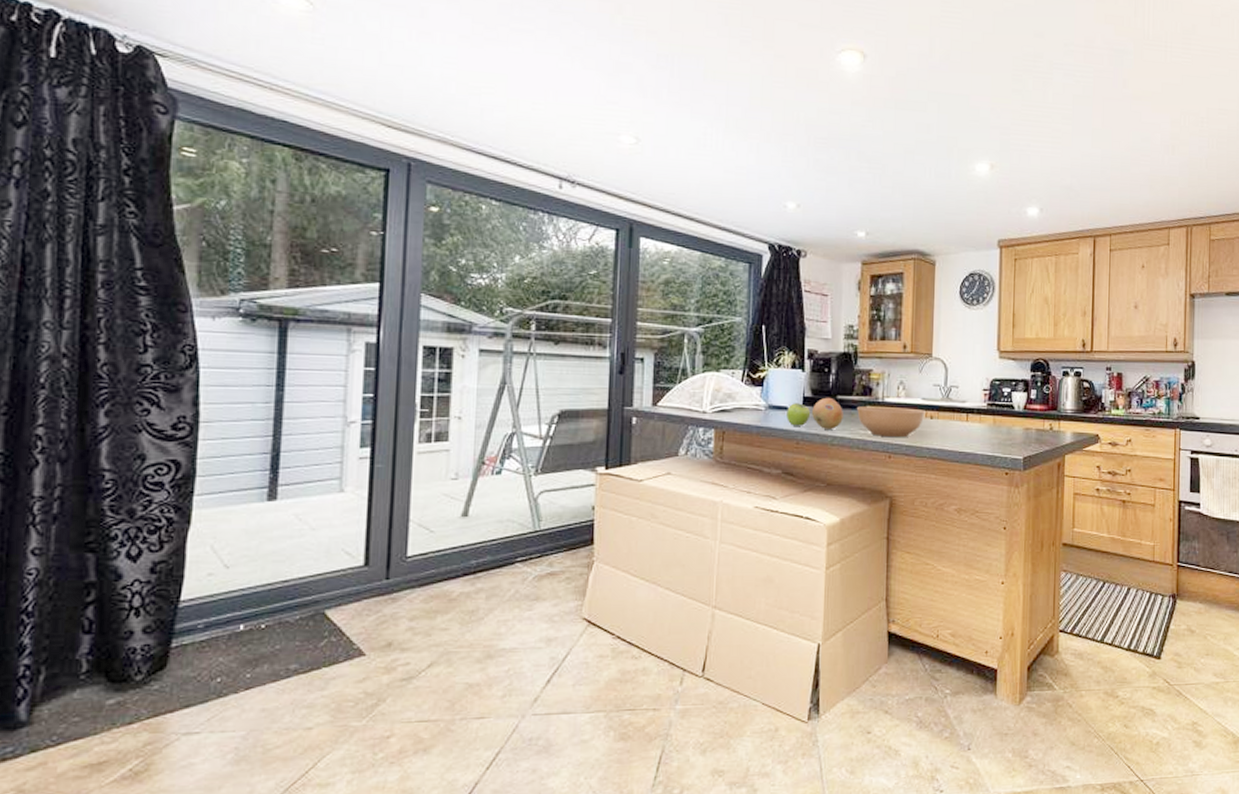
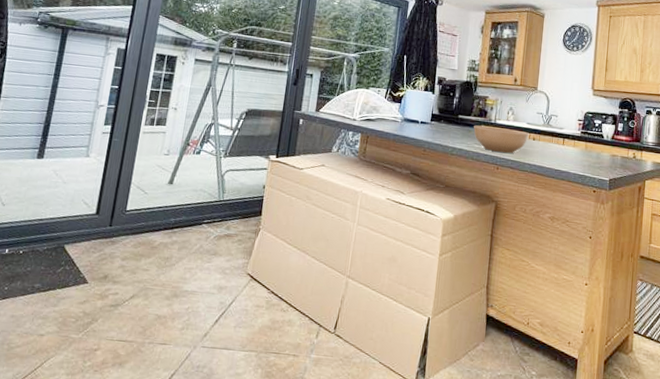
fruit: present [787,403,811,426] -> none [417,118,437,137]
fruit: present [812,397,843,430] -> none [438,115,463,142]

